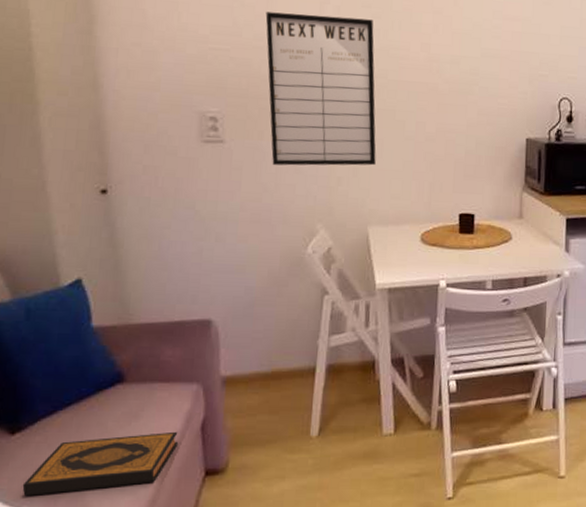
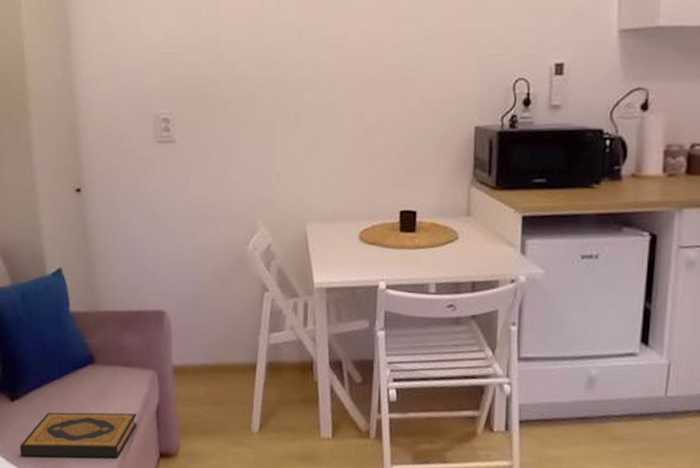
writing board: present [265,11,376,166] -> none [211,11,315,163]

